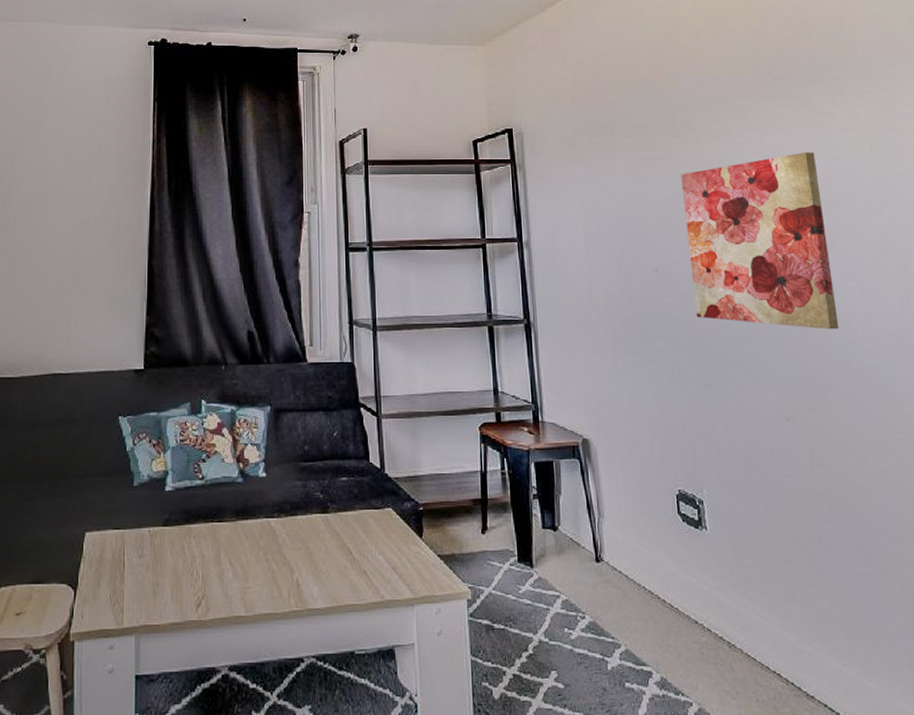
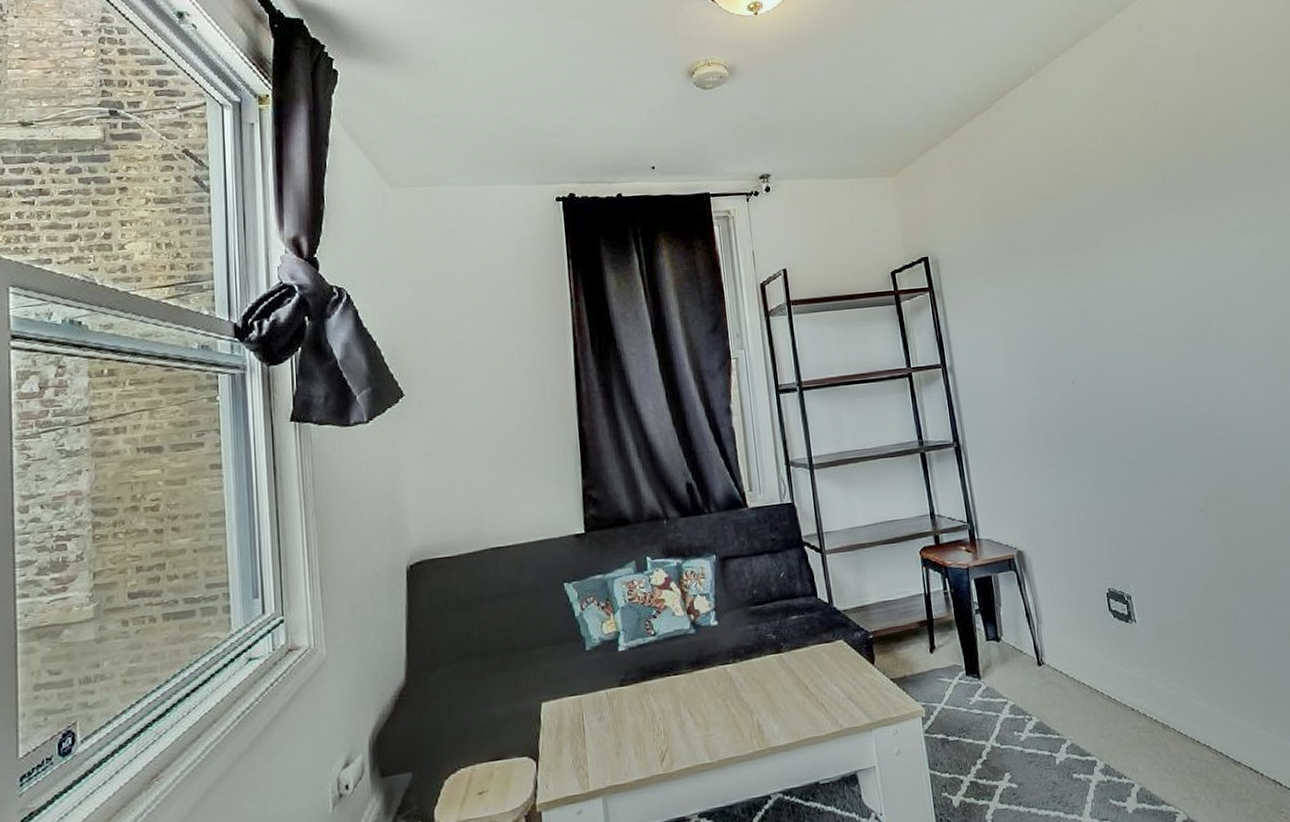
wall art: present [681,152,839,330] -> none [1089,255,1241,424]

